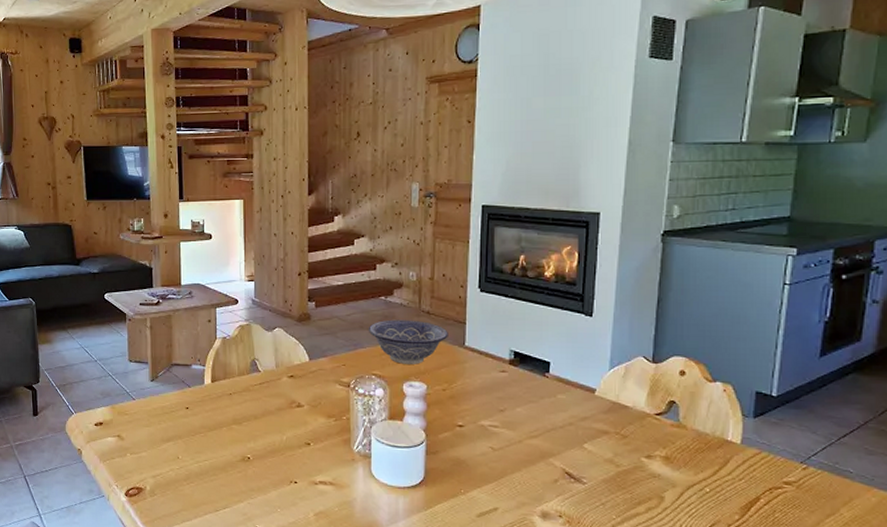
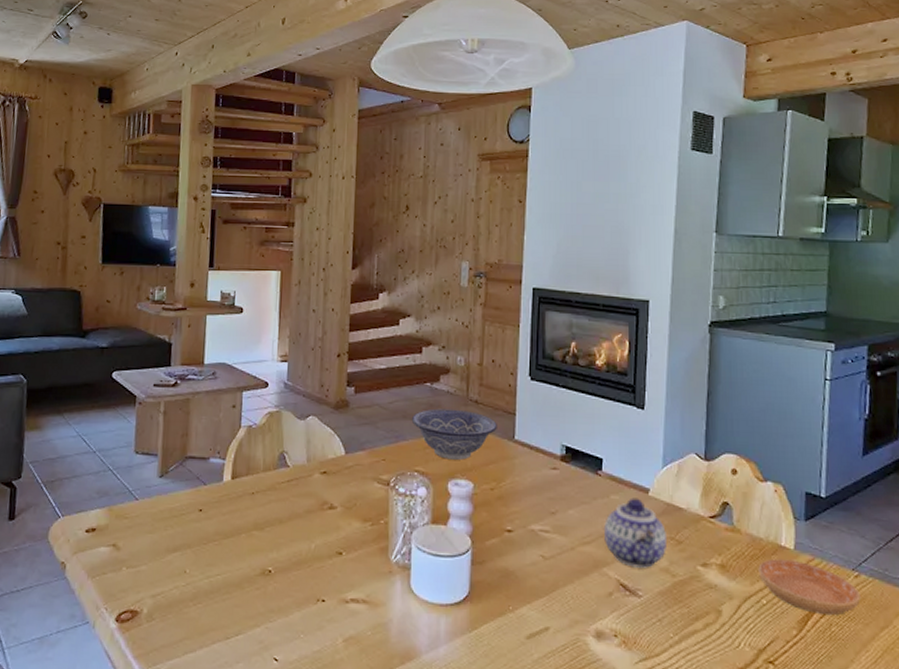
teapot: none [550,397,611,459] -> present [603,497,666,568]
saucer: none [703,452,807,503] -> present [758,559,860,615]

